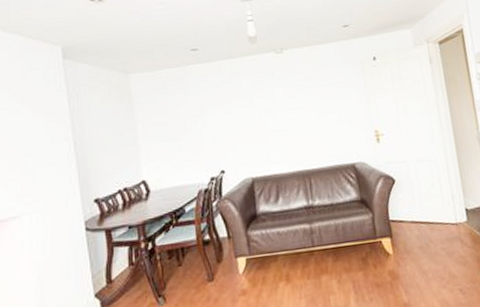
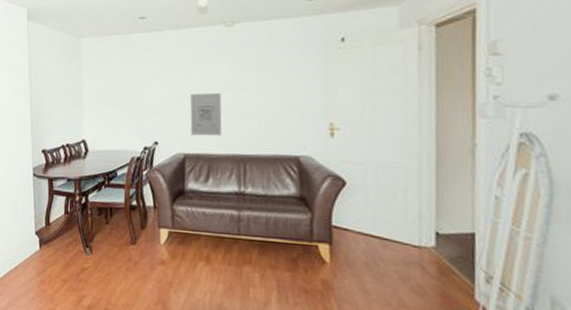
wall art: none [251,115,286,159] -> present [190,93,222,136]

